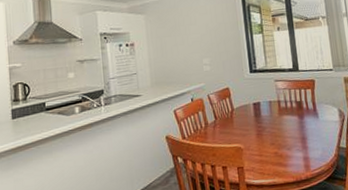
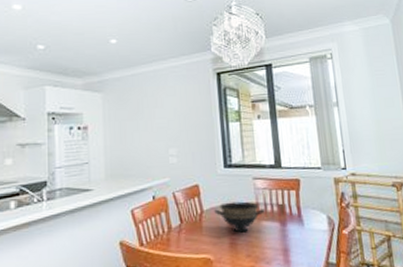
bowl: none [243,100,286,126] -> present [214,201,265,233]

